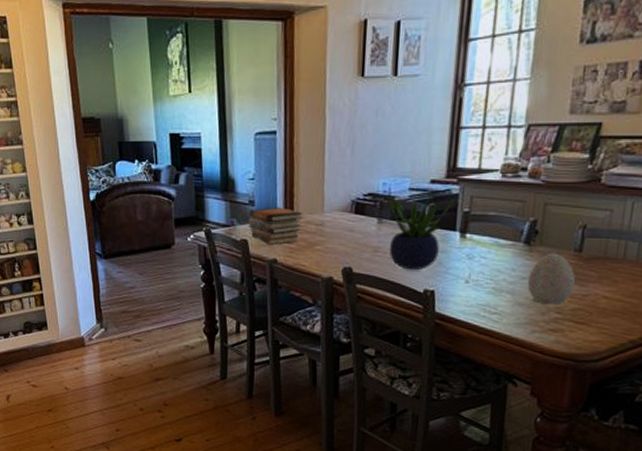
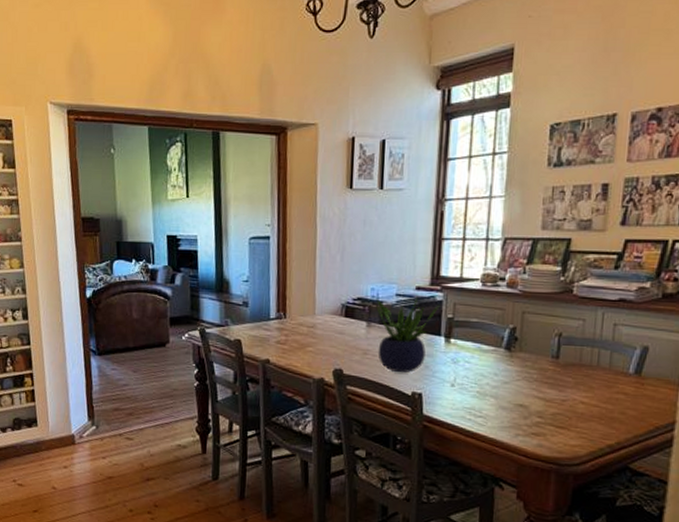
book stack: present [249,207,303,245] -> none [242,308,295,345]
decorative egg: present [528,253,576,305] -> none [510,359,555,409]

